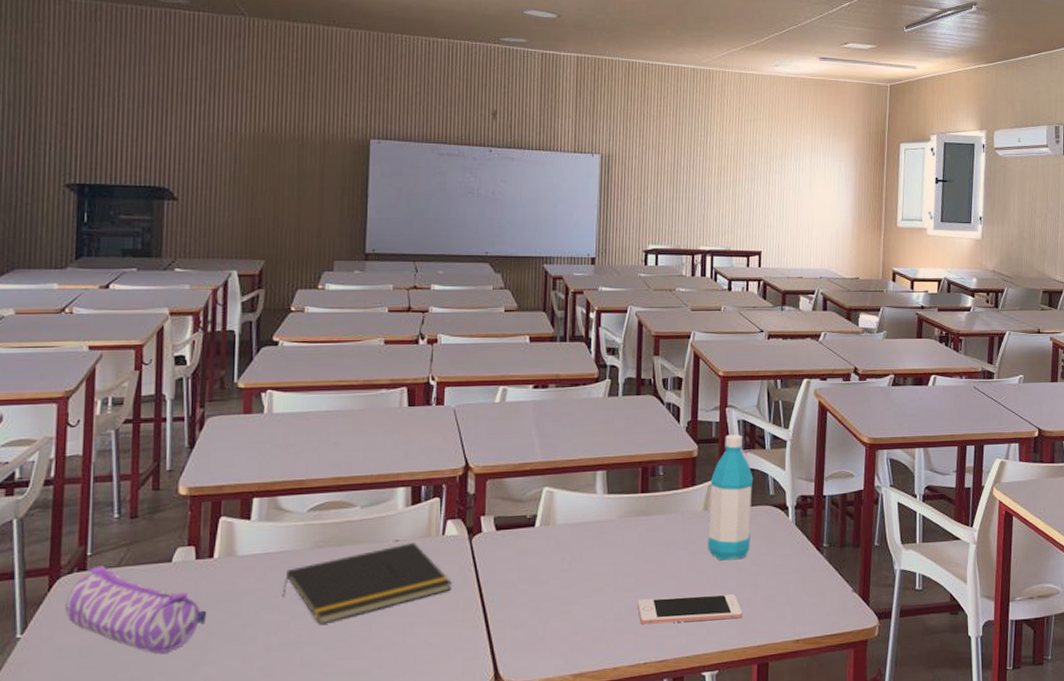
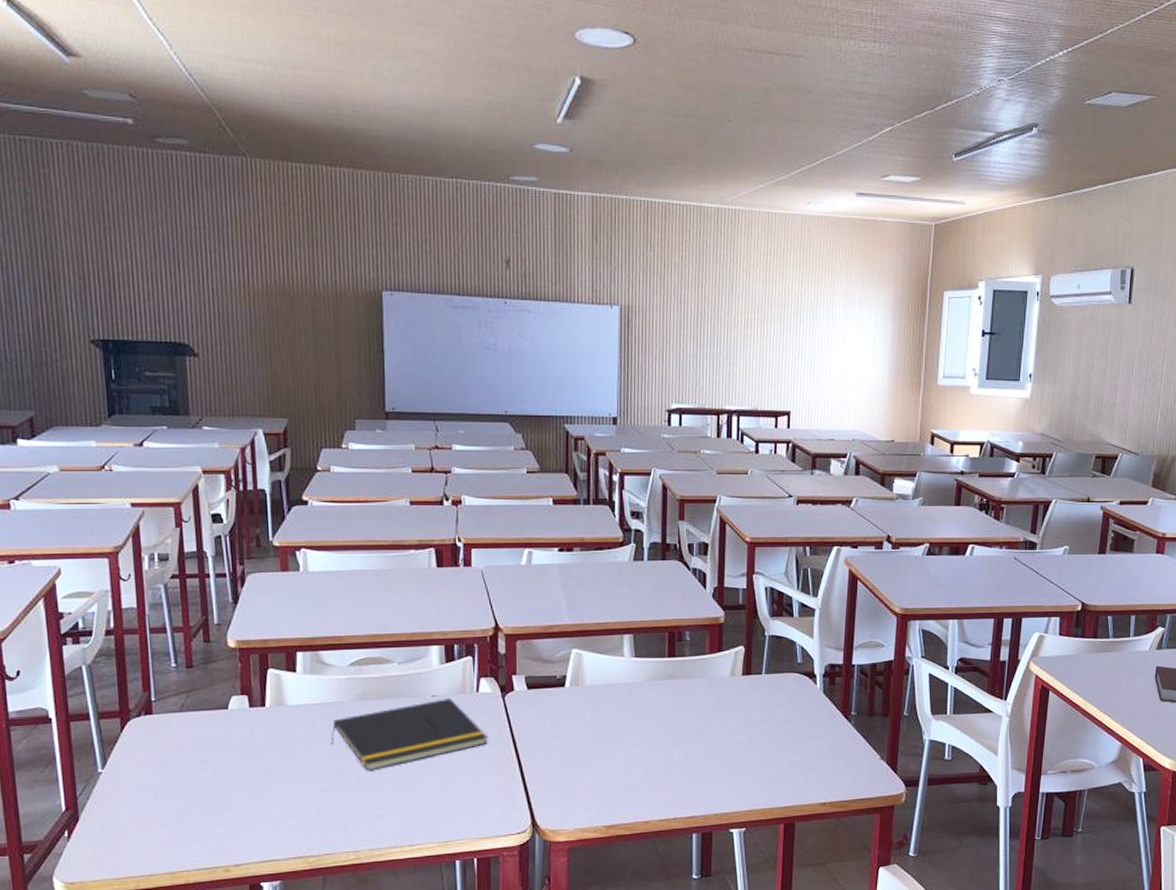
pencil case: present [65,565,207,654] -> none [137,710,264,791]
cell phone: present [637,593,742,625] -> none [666,757,769,783]
water bottle: present [708,434,754,561] -> none [735,601,781,725]

